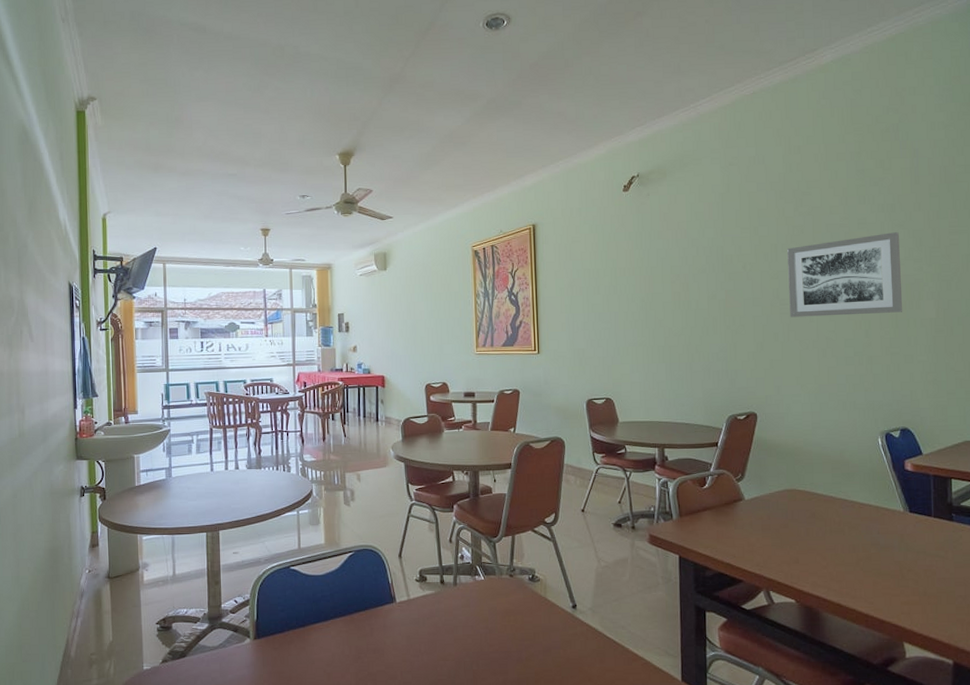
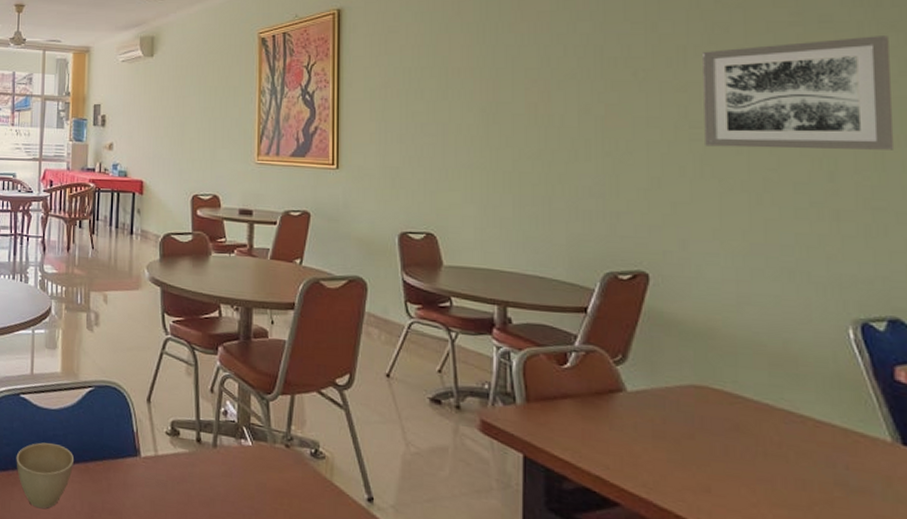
cup: none [290,604,341,659] -> present [16,442,75,509]

